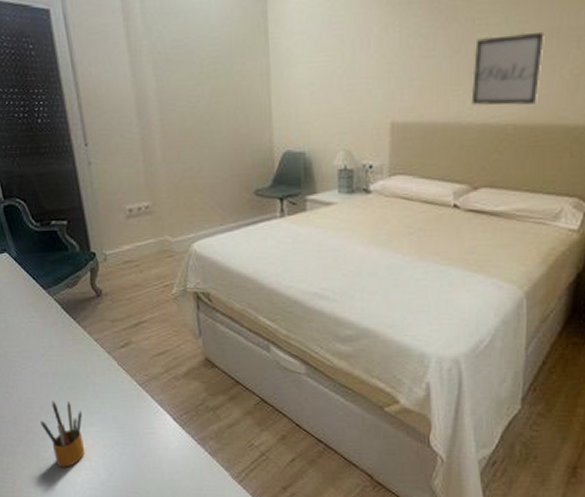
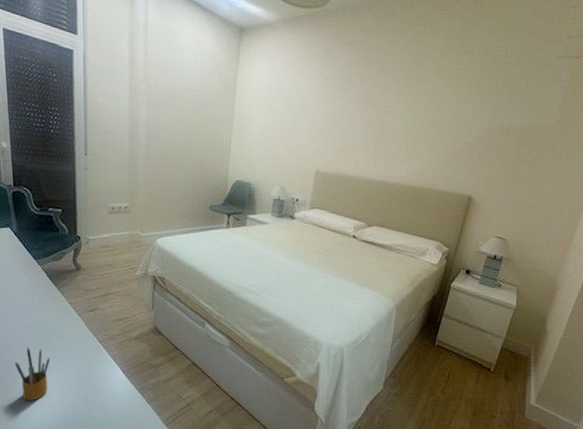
wall art: present [471,31,546,106] -> none [374,120,431,172]

